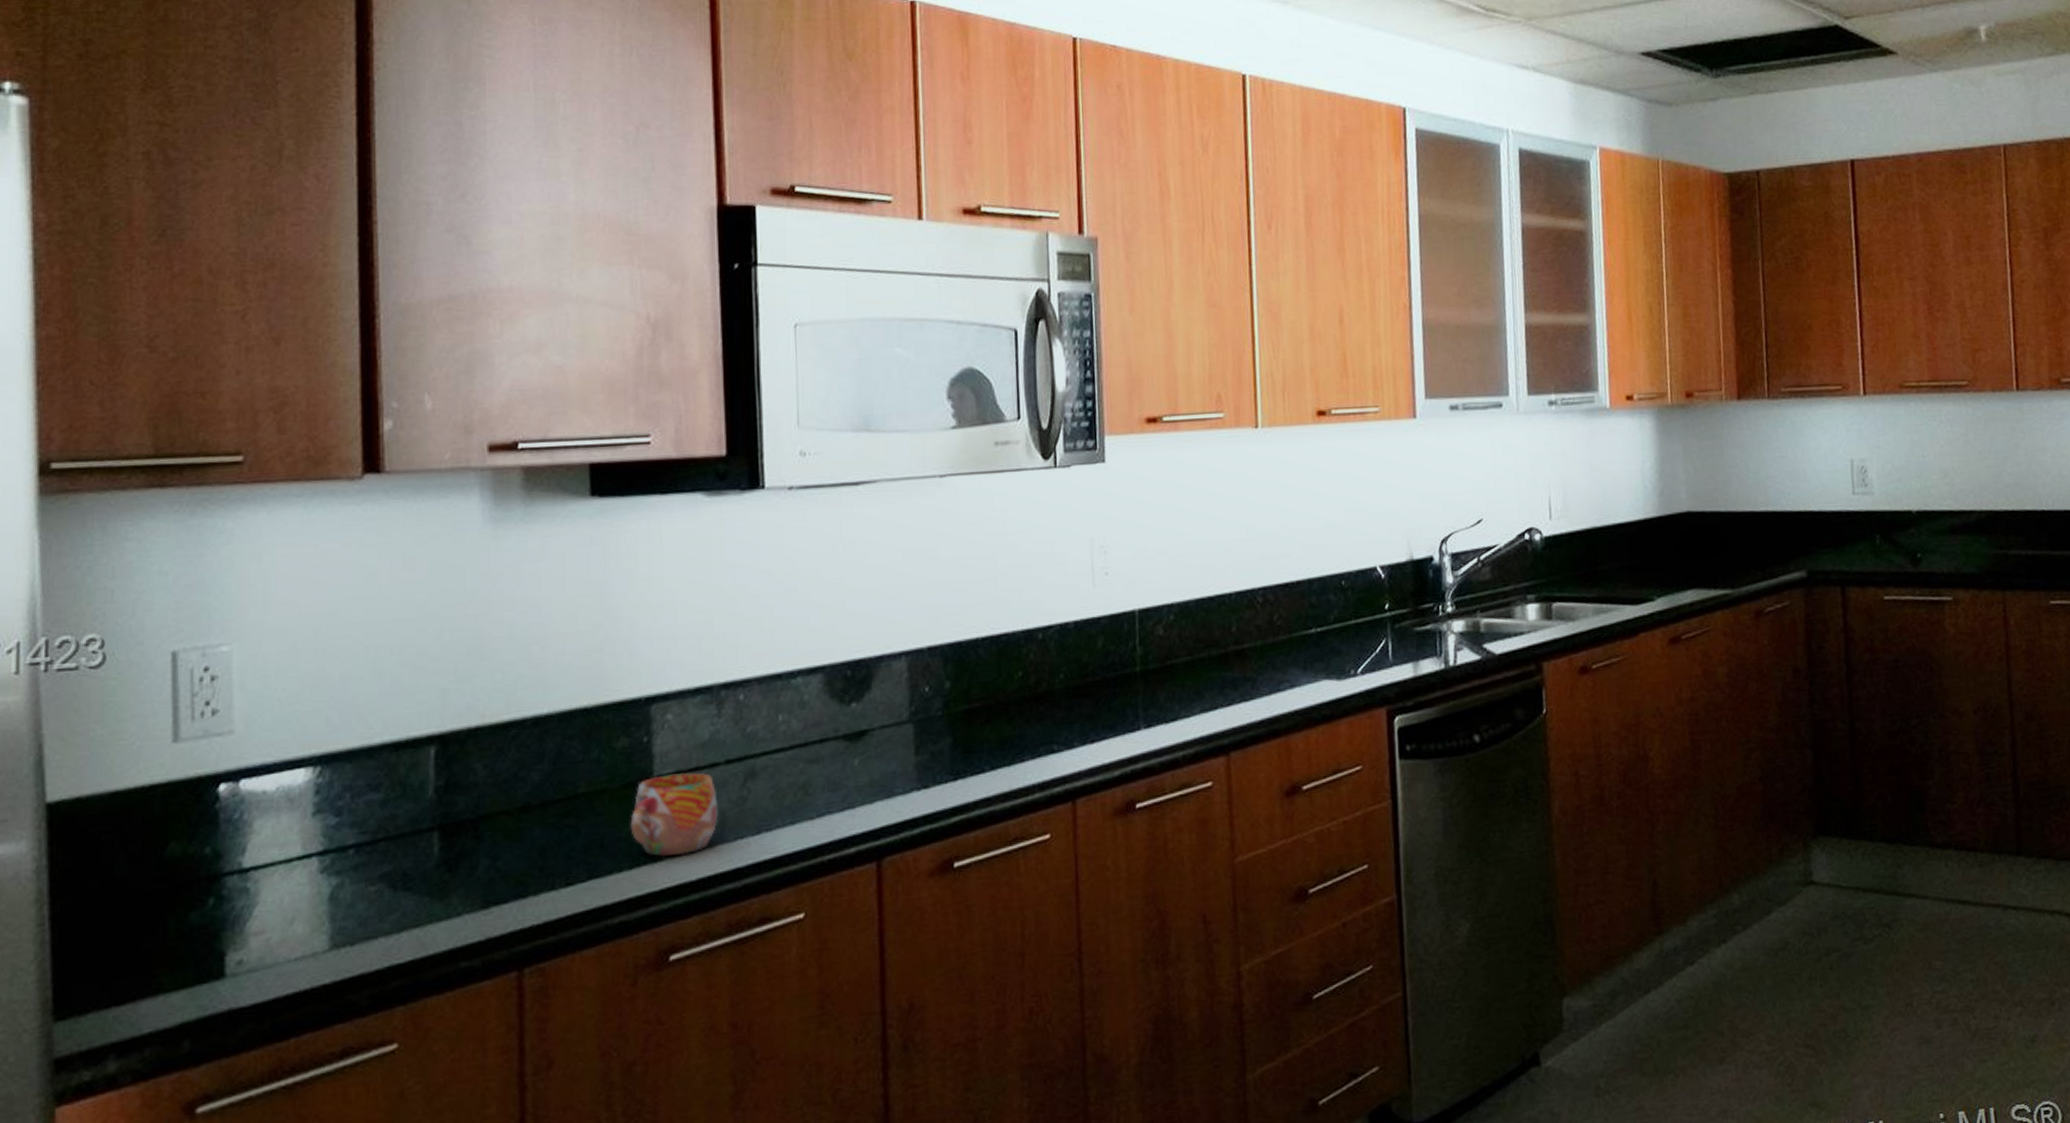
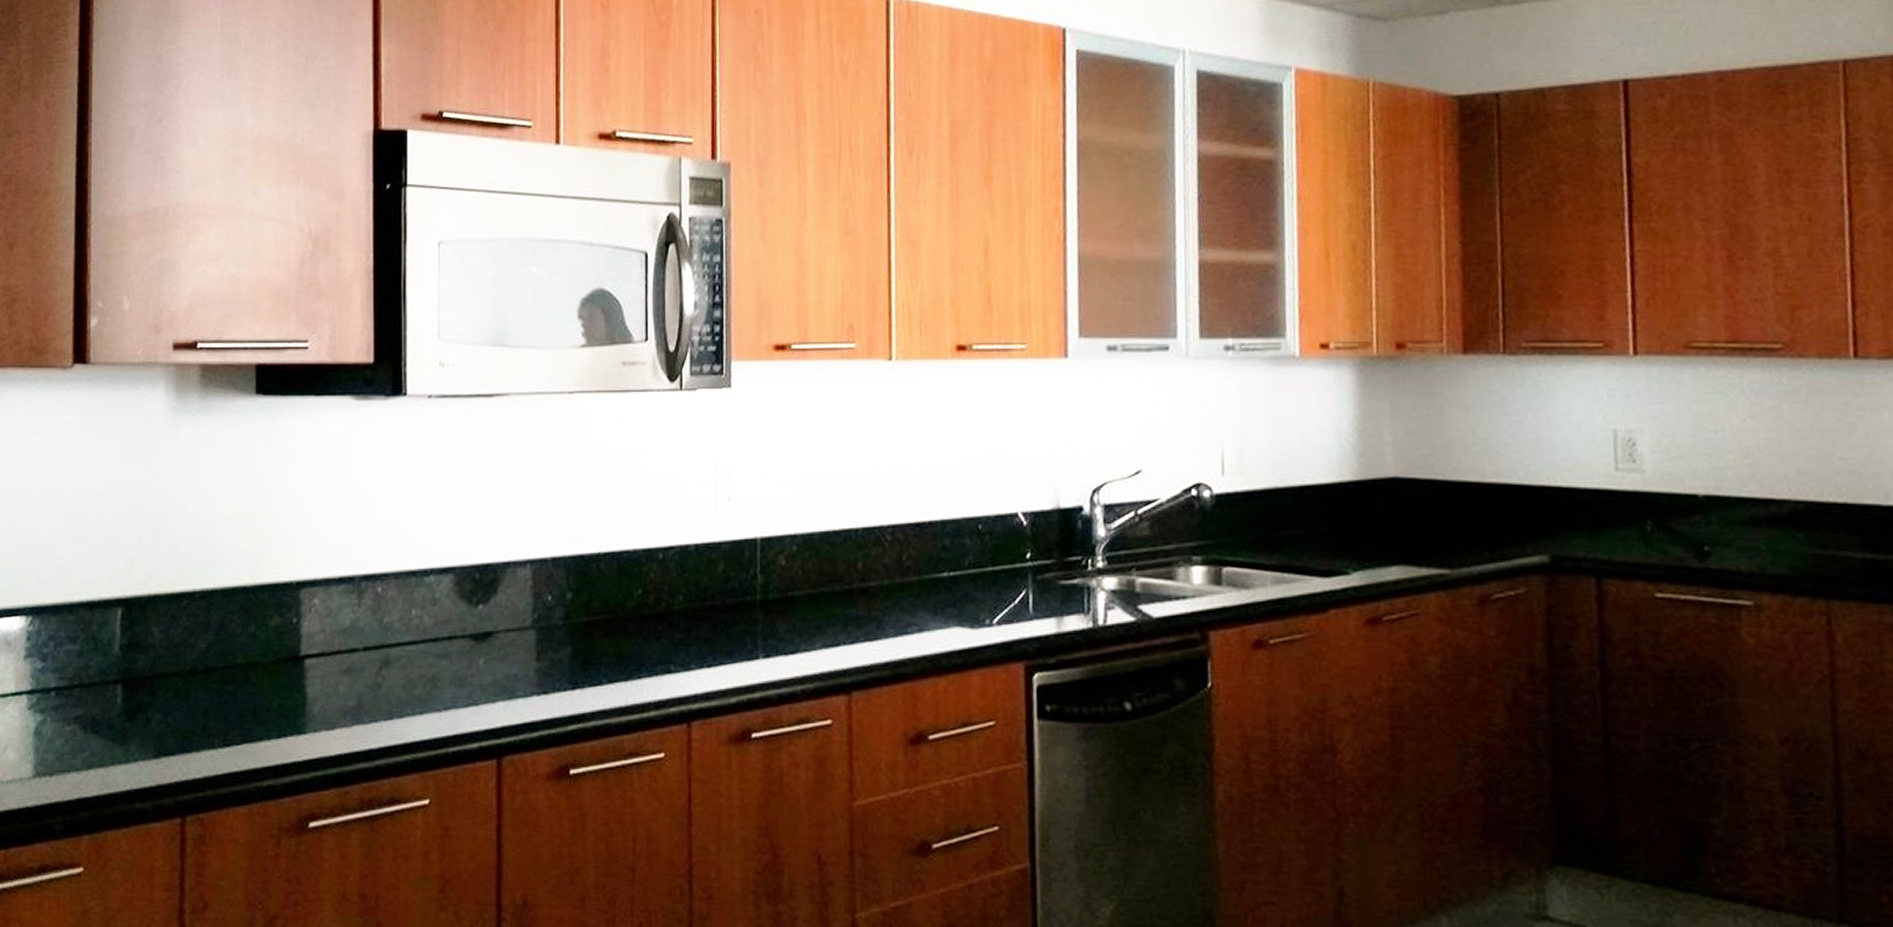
mug: present [630,772,718,857] -> none [279,655,356,731]

